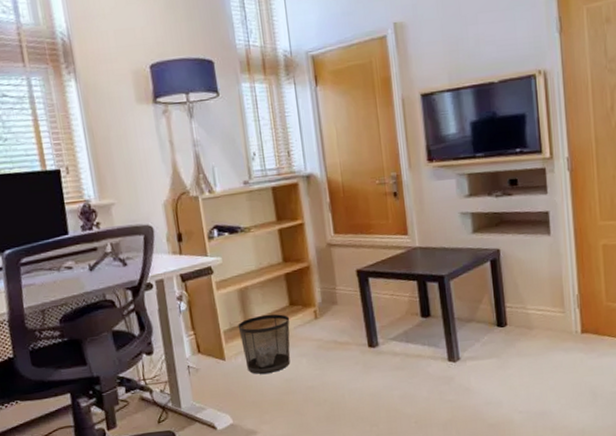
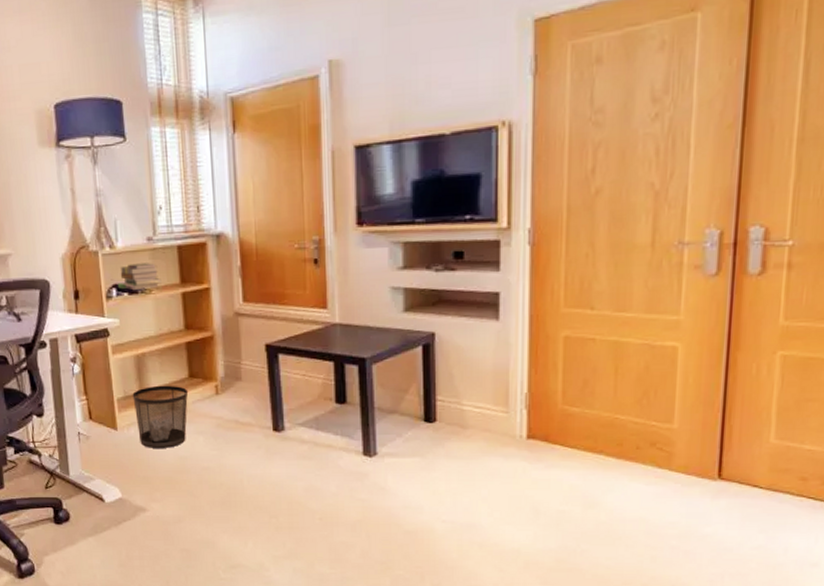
books: none [219,204,259,231] -> present [118,263,161,291]

